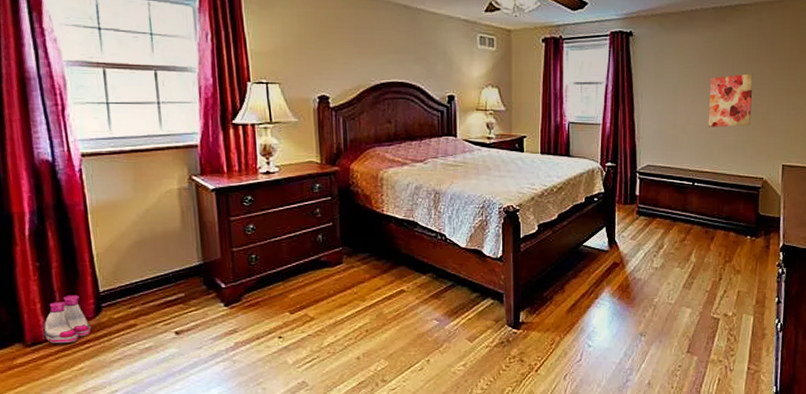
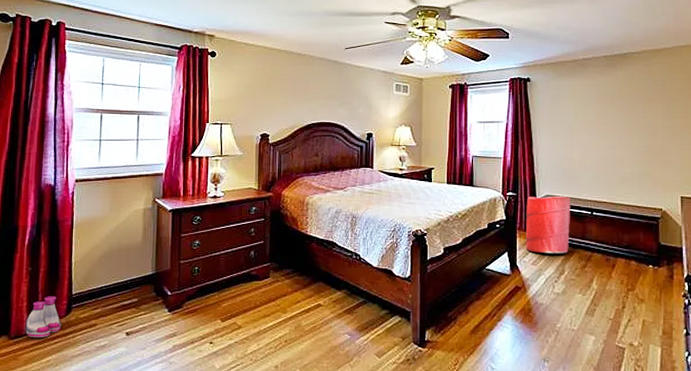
laundry hamper: none [625,165,672,228] -> present [526,195,570,254]
wall art: present [708,74,754,127] -> none [604,112,647,161]

